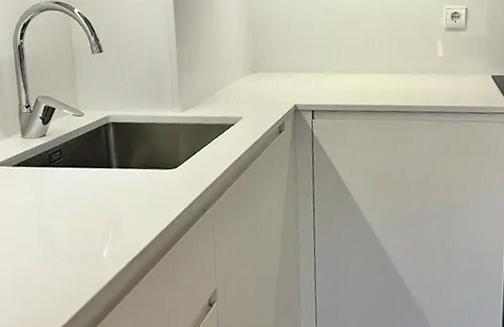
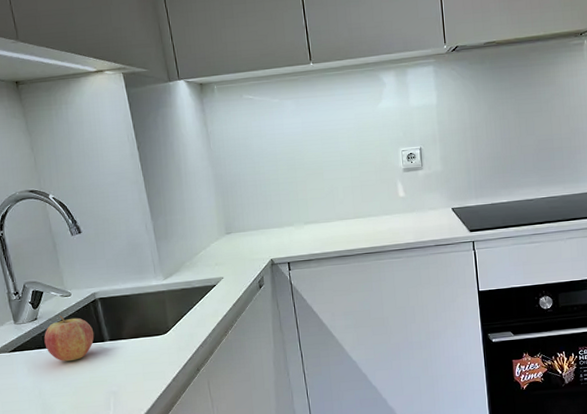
fruit: none [50,135,102,184] -> present [44,315,95,362]

